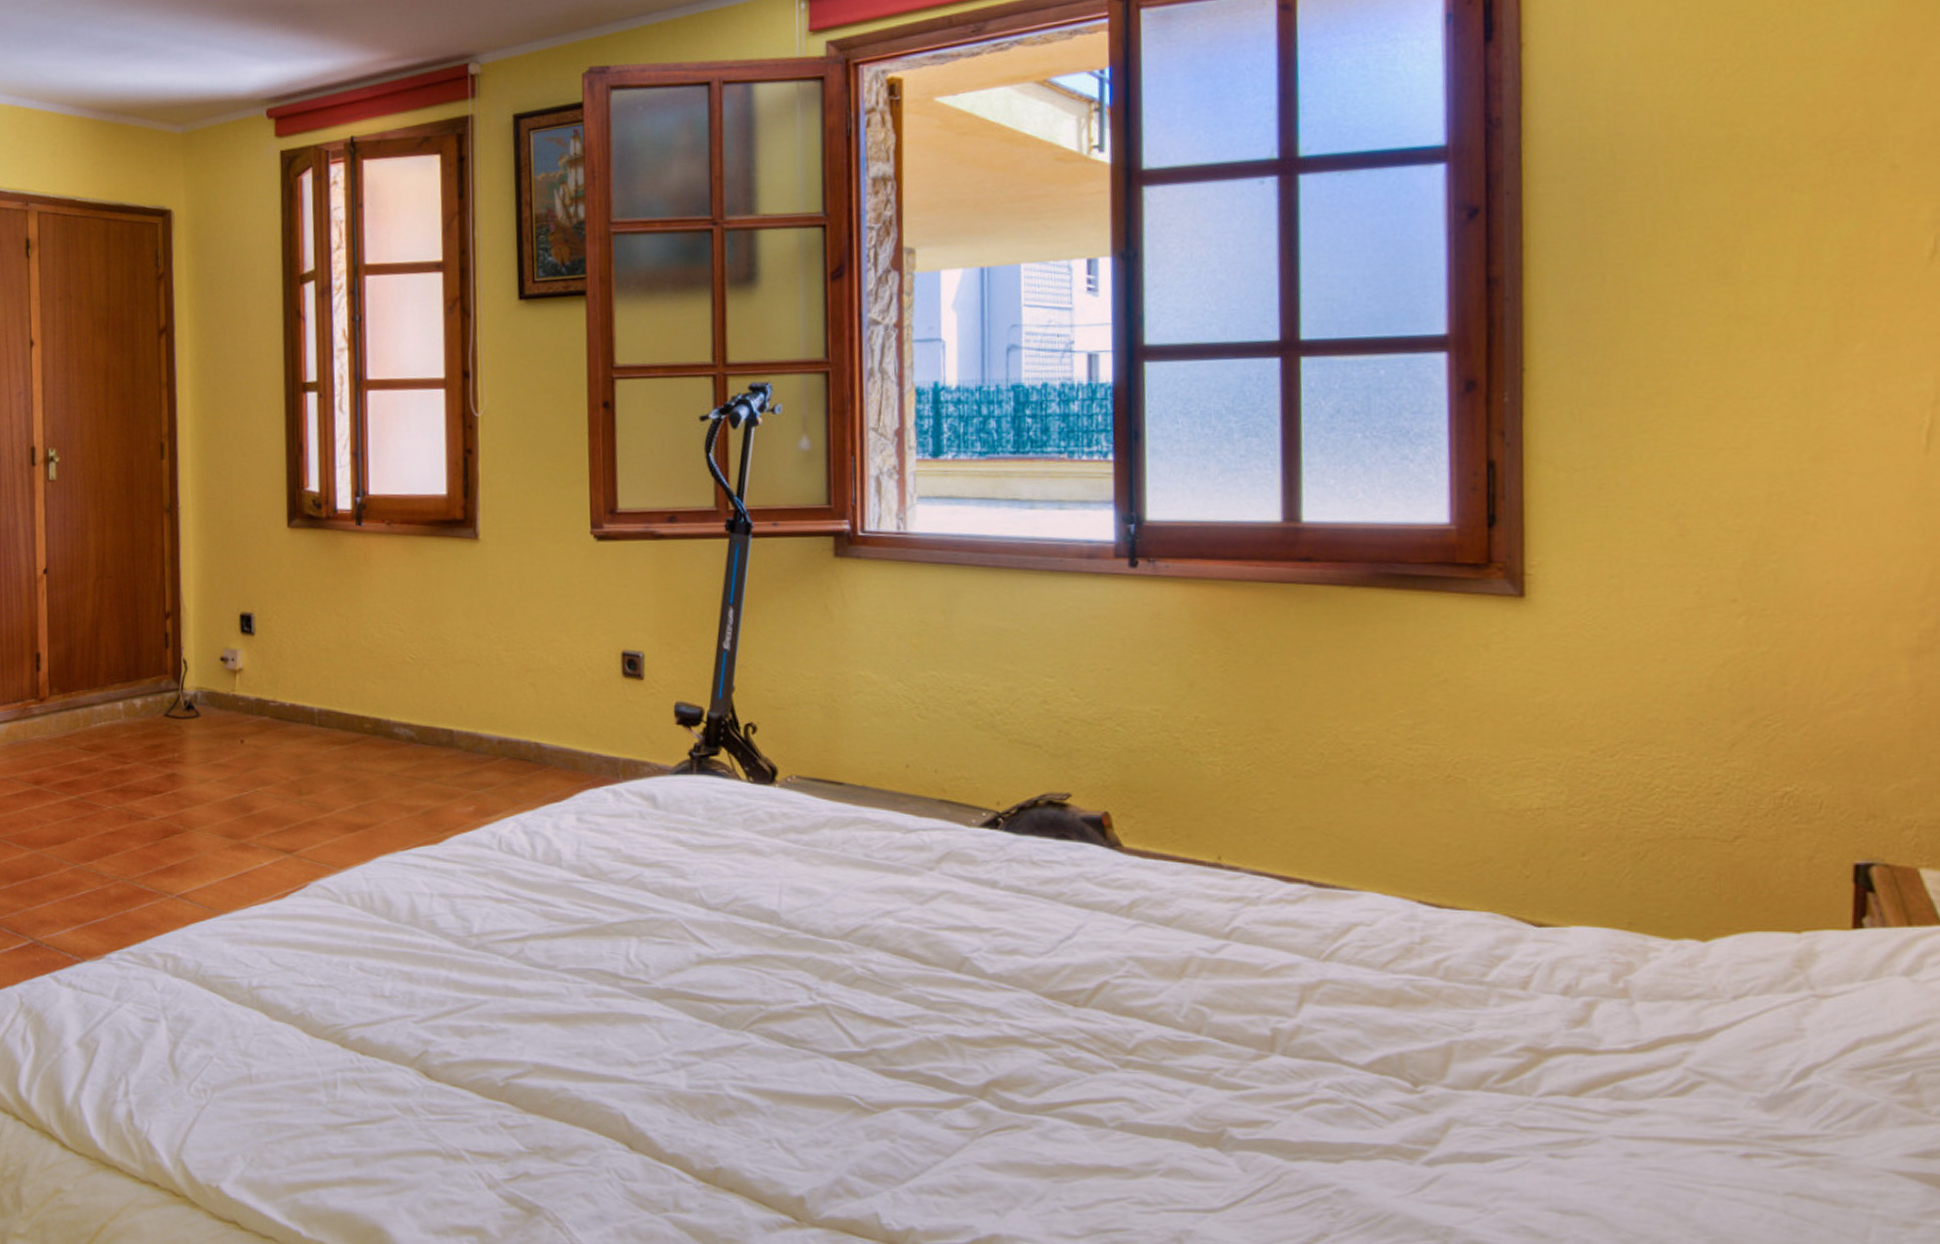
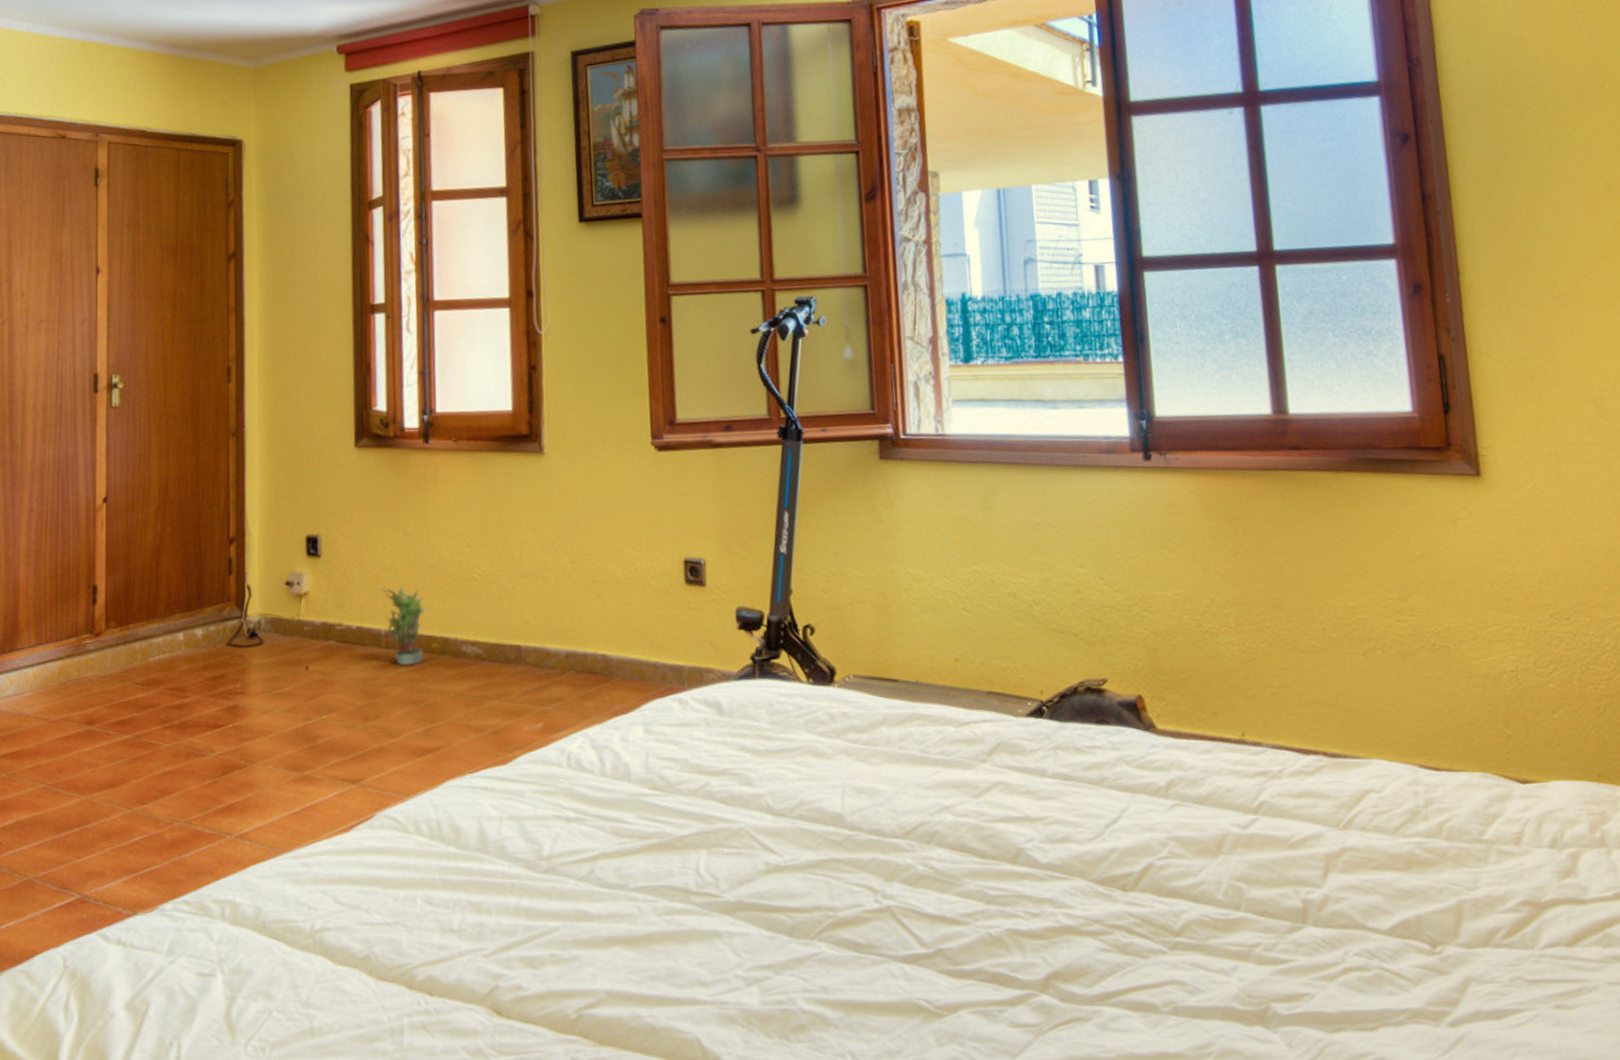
potted plant: none [313,667,358,744] -> present [380,587,426,665]

